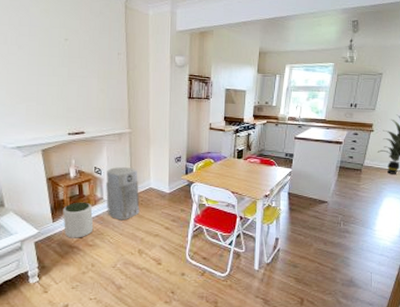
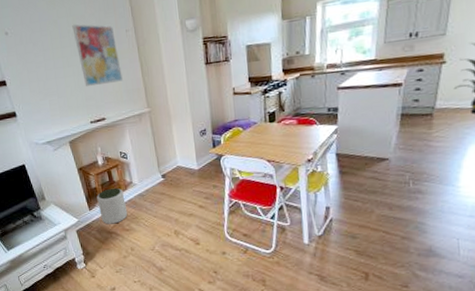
wall art: none [64,36,108,100] -> present [72,24,123,86]
air purifier: present [105,166,140,221] -> none [132,147,171,203]

